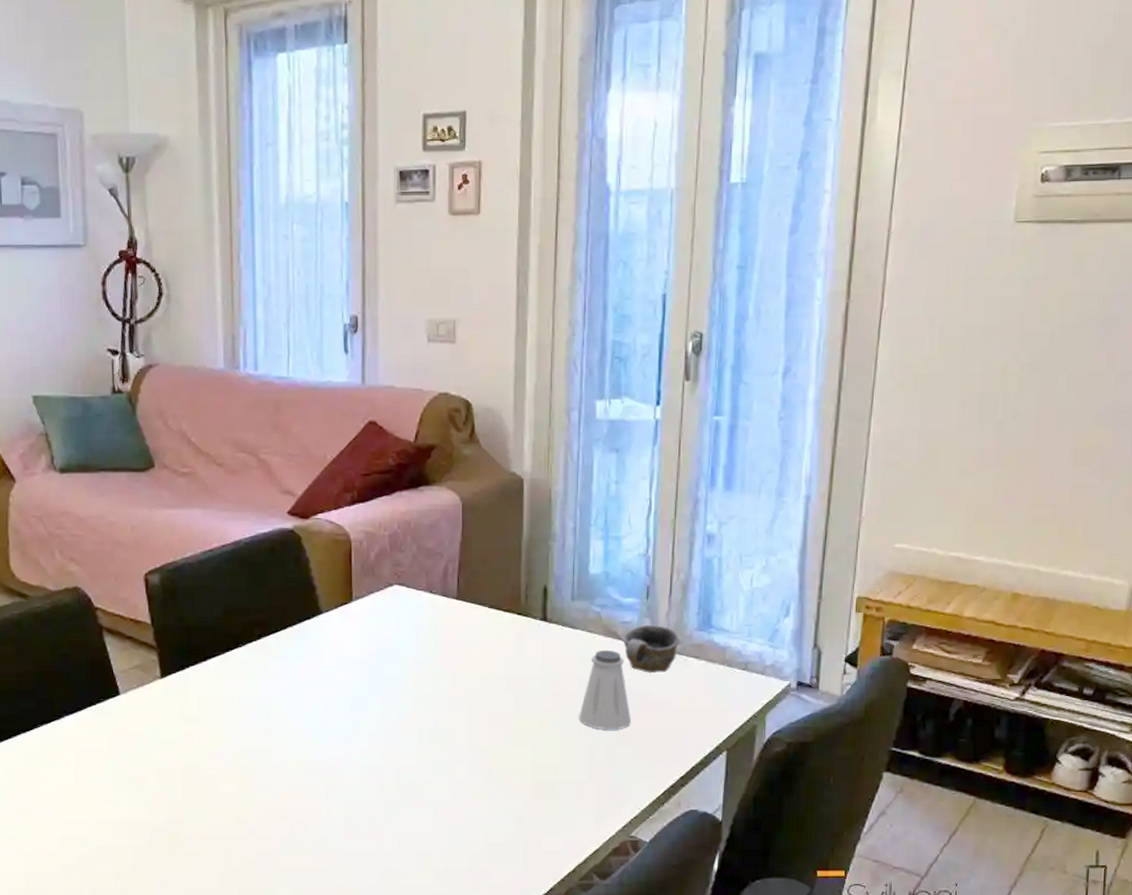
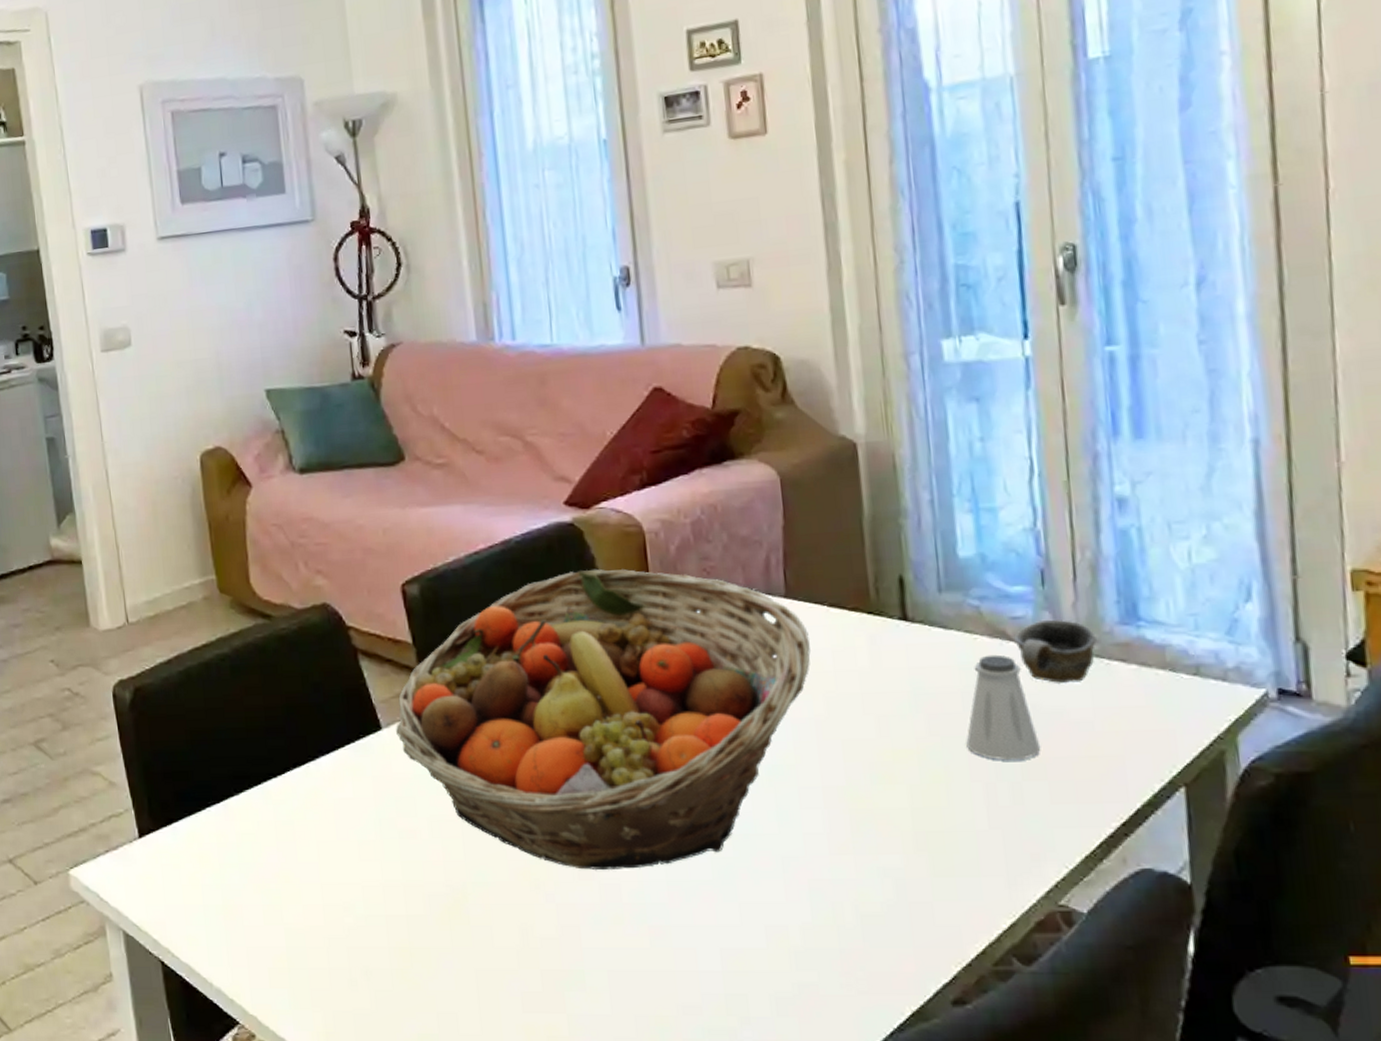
fruit basket: none [132,569,472,811] -> present [396,568,811,871]

